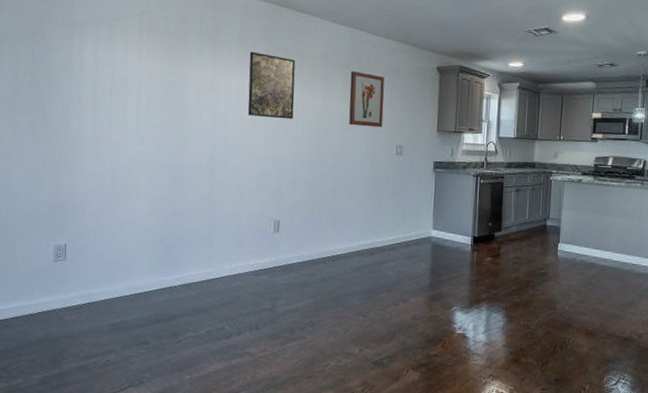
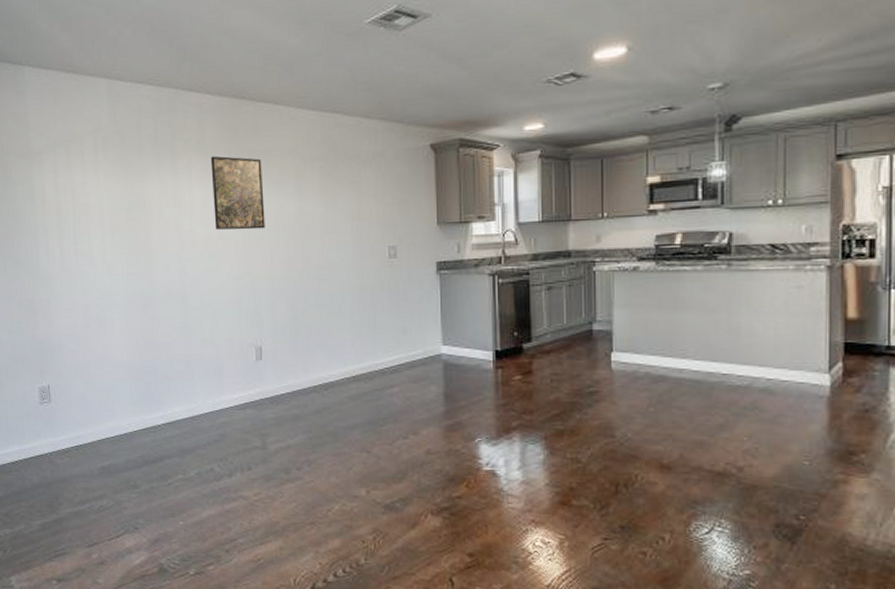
wall art: present [349,71,385,128] -> none [326,163,370,229]

